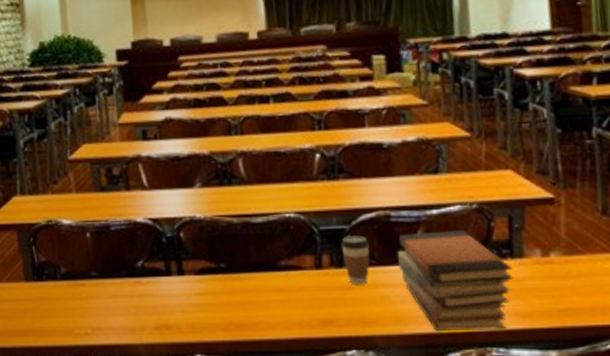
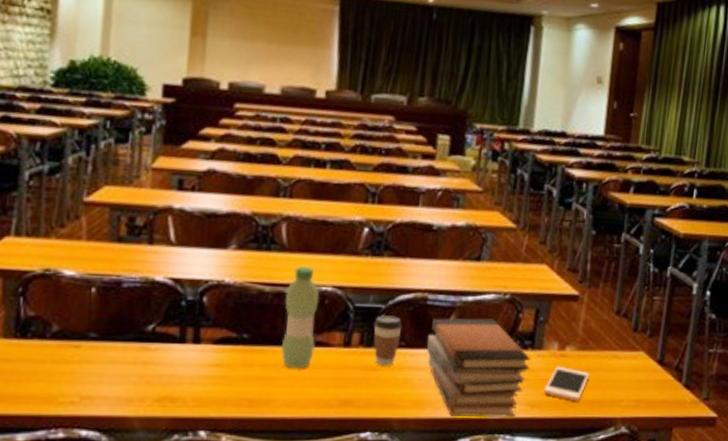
water bottle: none [252,195,288,293] -> present [281,265,320,369]
cell phone: none [533,274,584,310] -> present [543,367,590,402]

